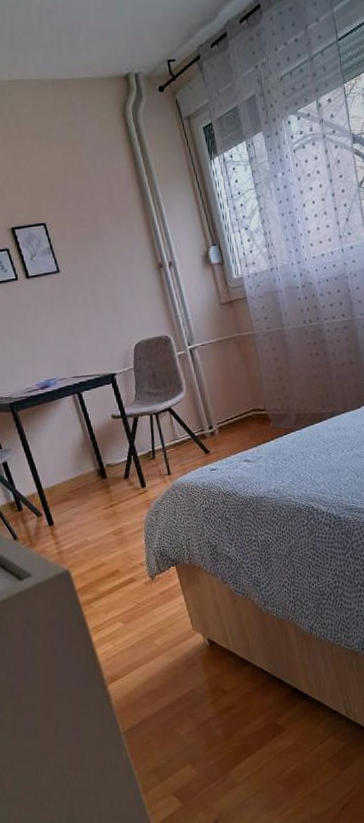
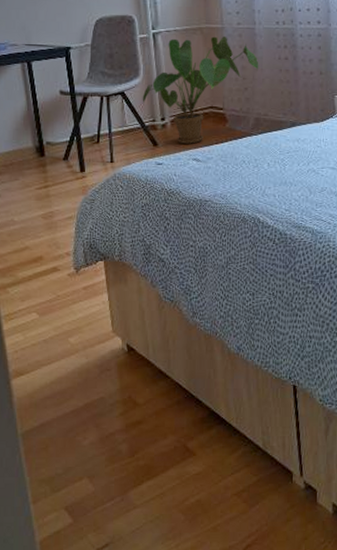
house plant: none [188,341,293,448] -> present [142,35,259,144]

